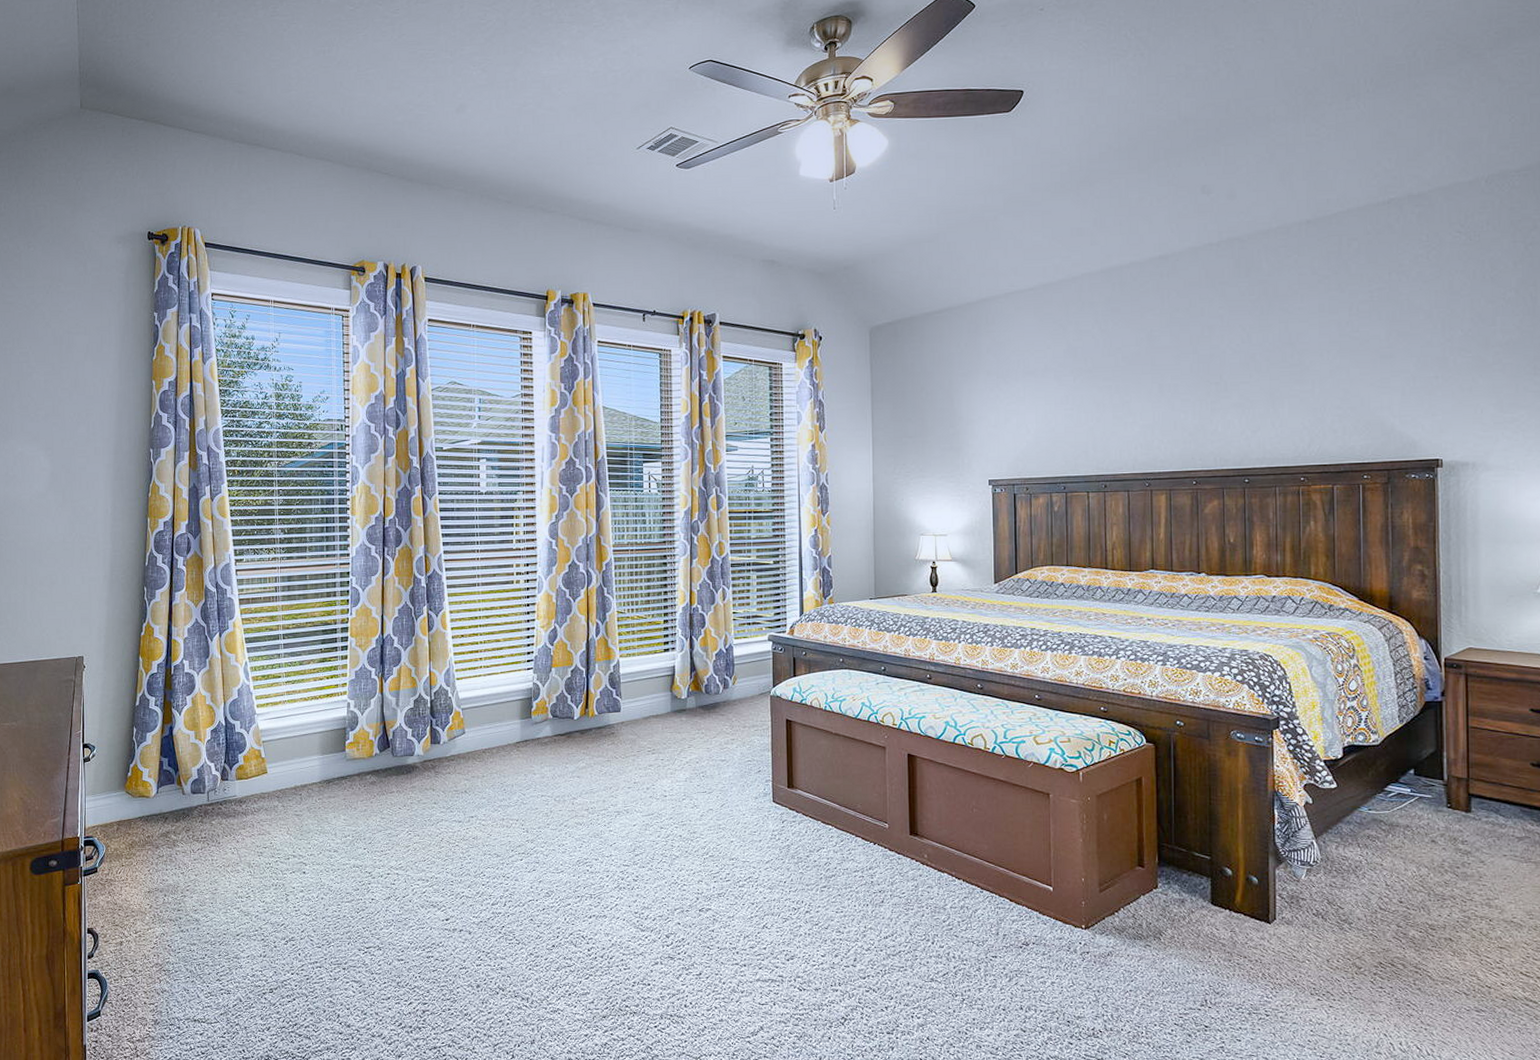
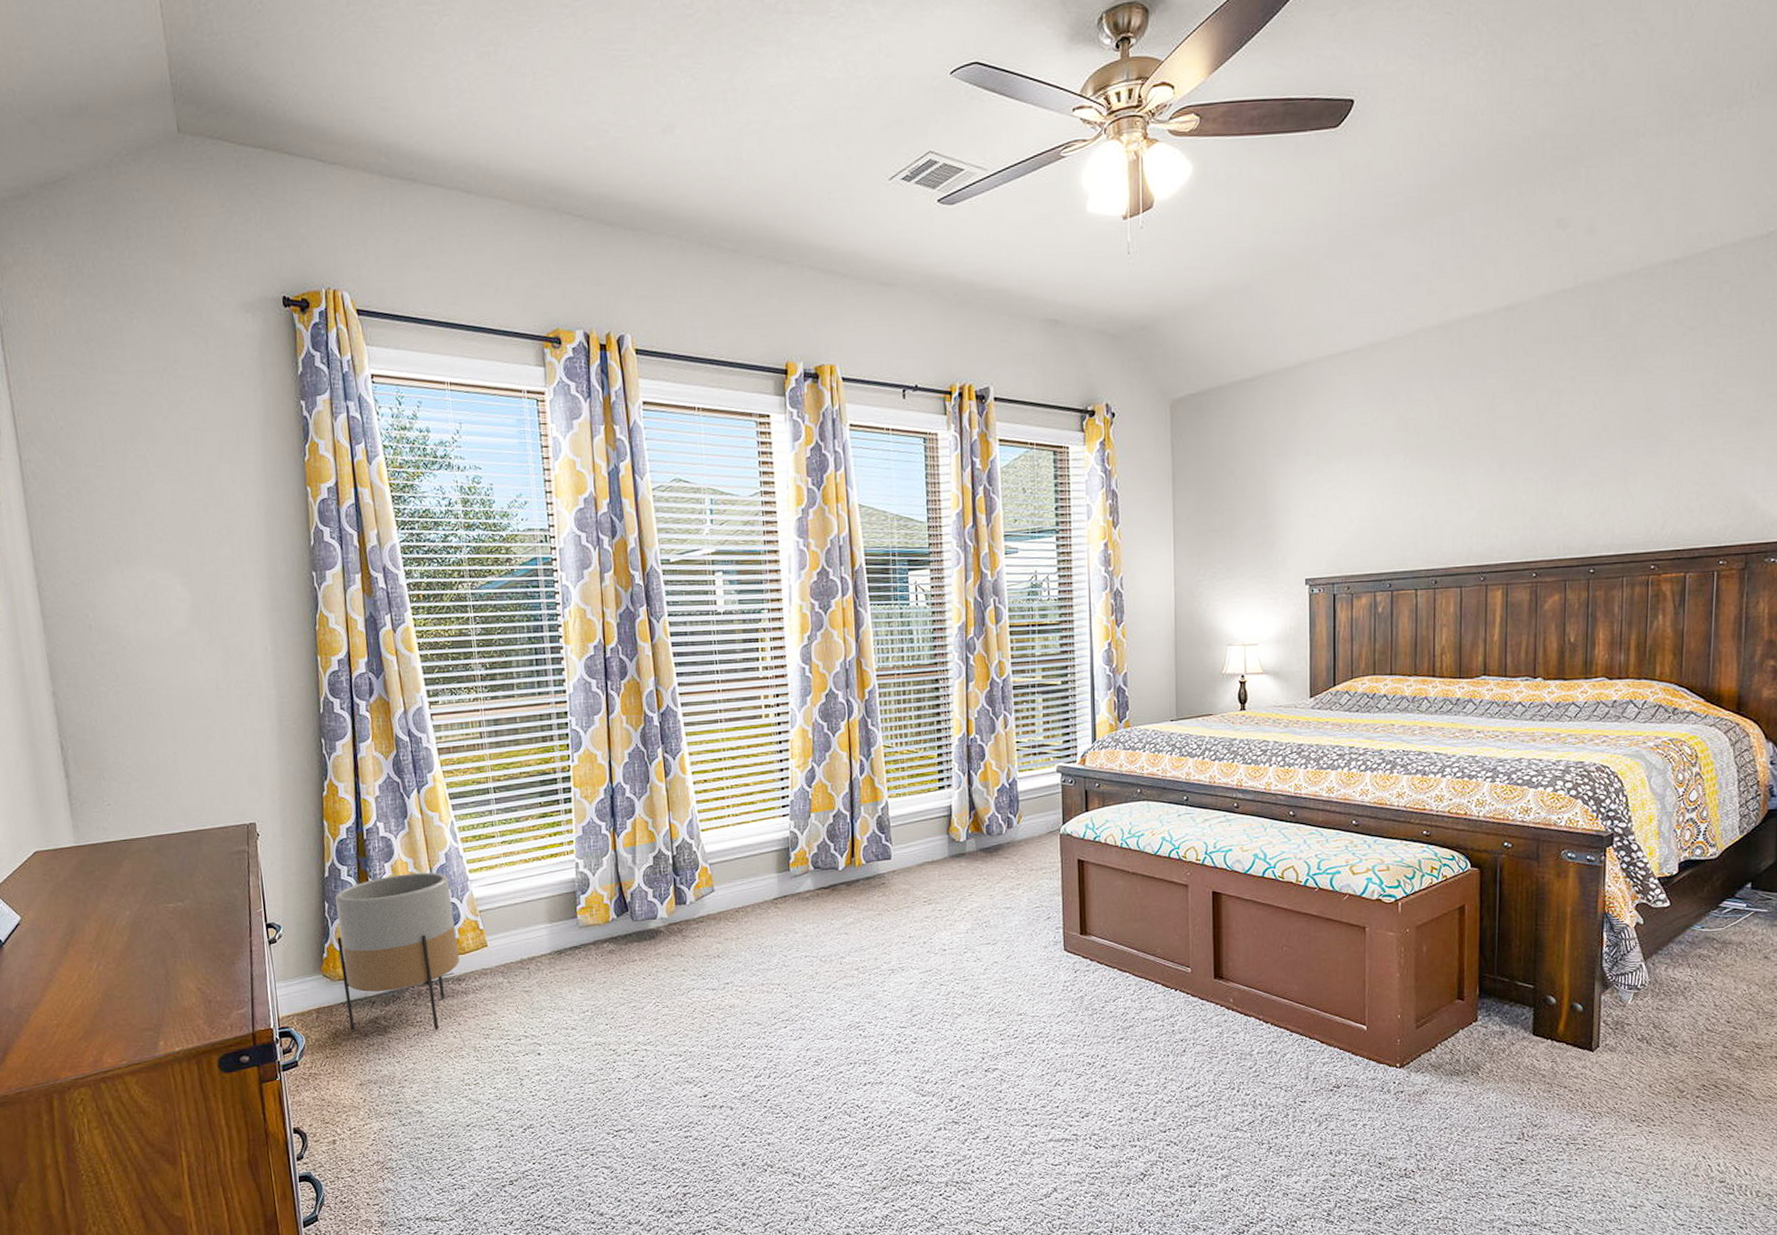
planter: none [141,706,242,847] -> present [334,872,459,1031]

